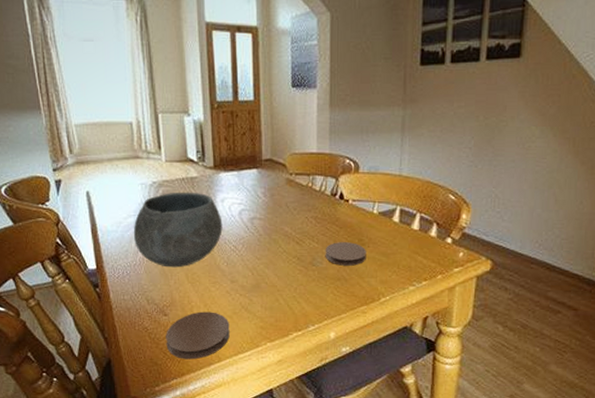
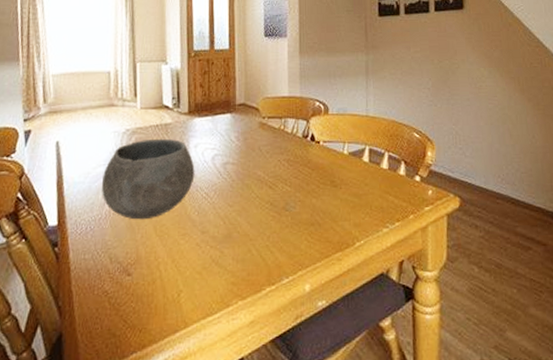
coaster: present [166,311,230,360] -> none [127,268,199,328]
coaster: present [325,242,366,266] -> none [298,184,339,209]

